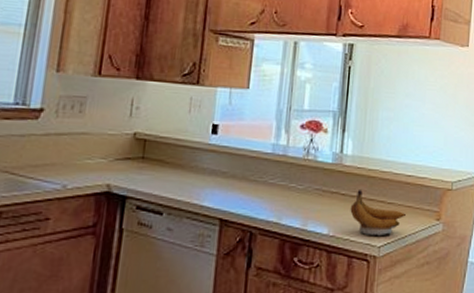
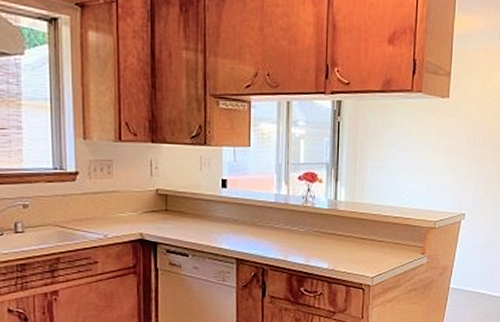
banana: present [350,190,406,235] -> none [346,231,394,268]

